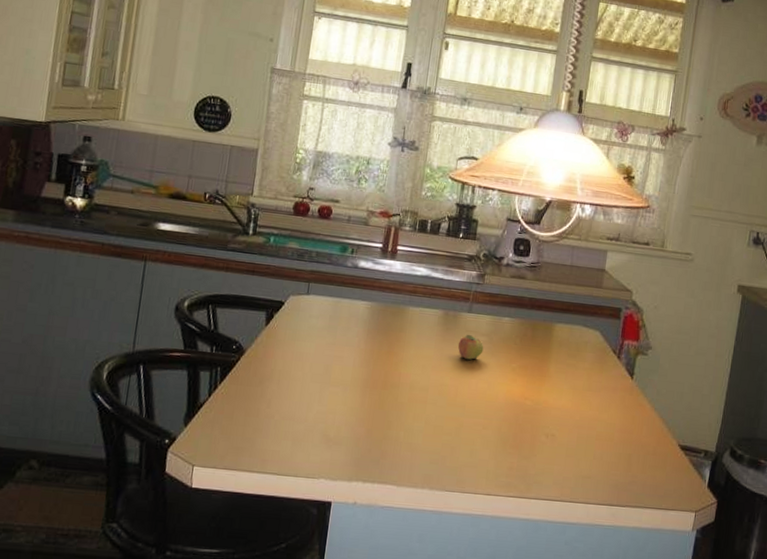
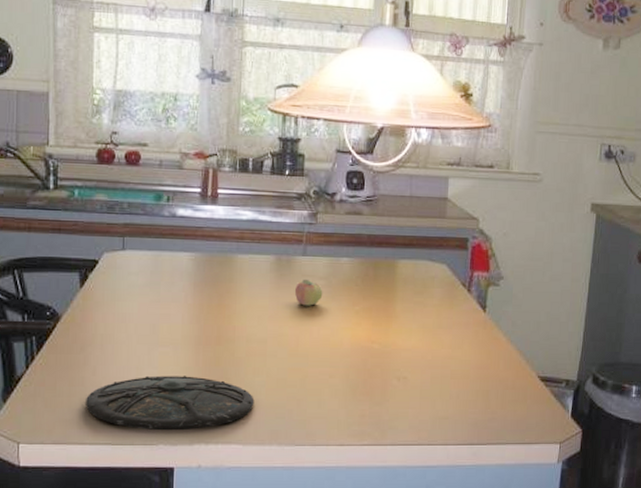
plate: none [257,412,412,468] -> present [84,375,255,431]

